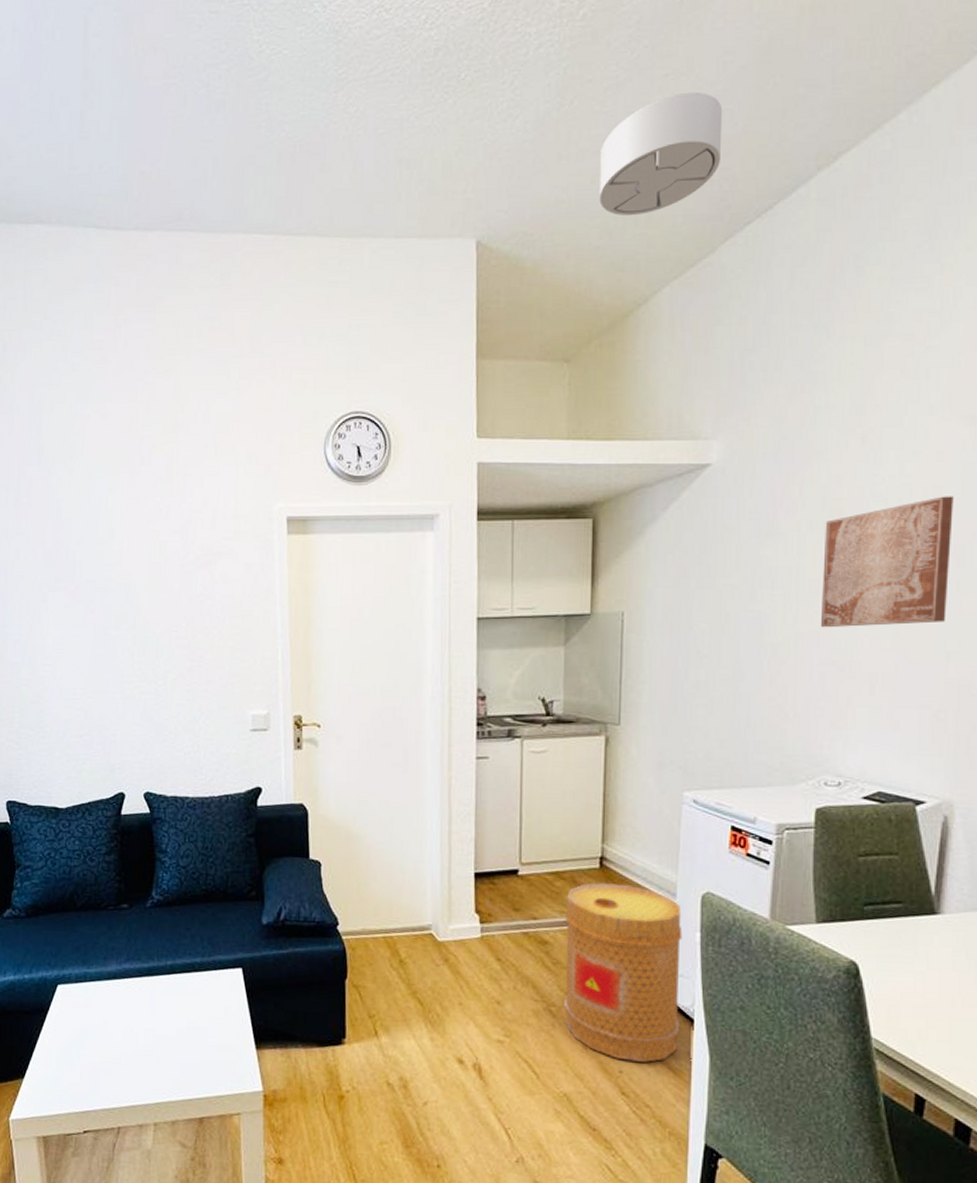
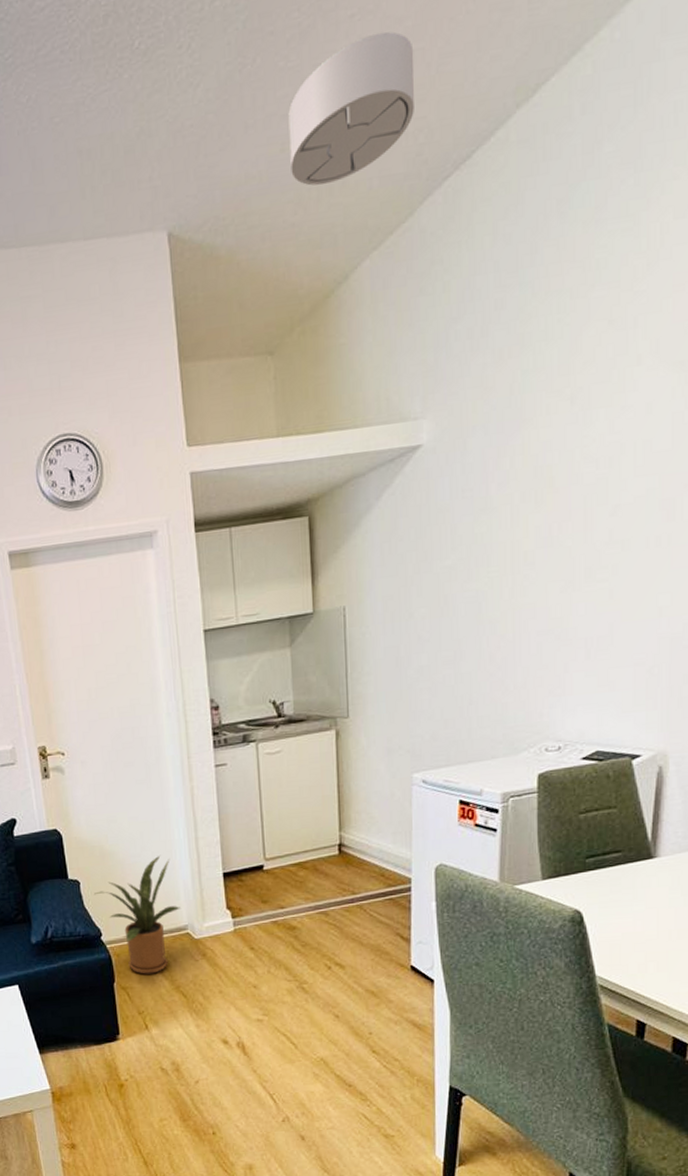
house plant: none [335,846,426,974] -> present [94,856,180,974]
basket: present [564,883,683,1062] -> none [310,866,421,1023]
wall art: present [820,496,954,628] -> none [536,448,663,599]

